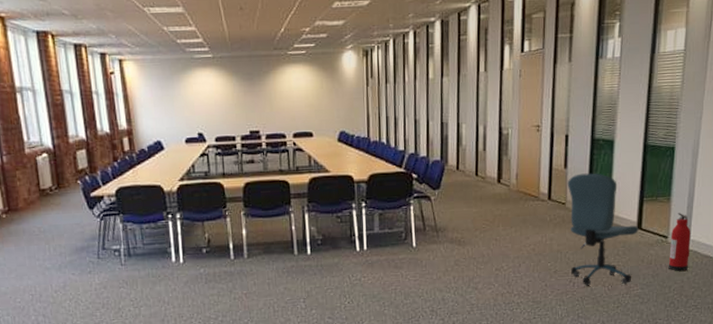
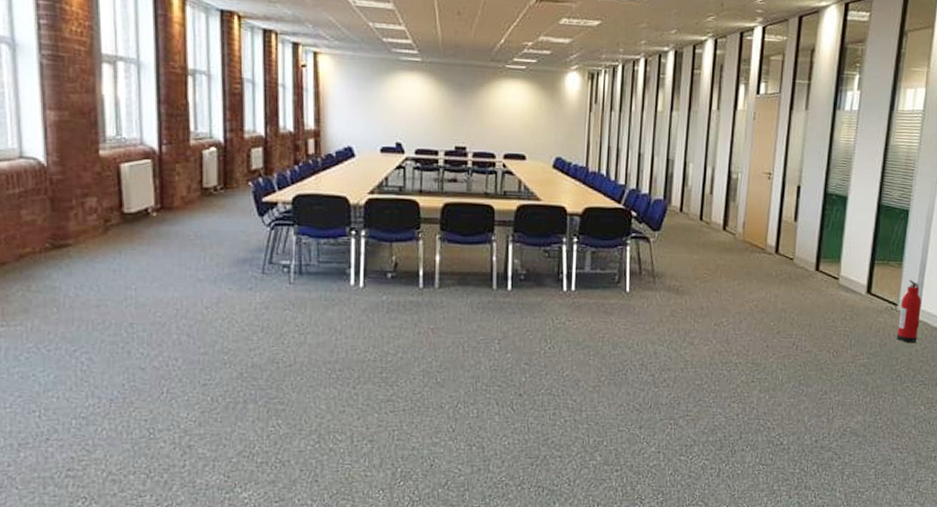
office chair: present [567,173,639,286] -> none [794,228,869,353]

